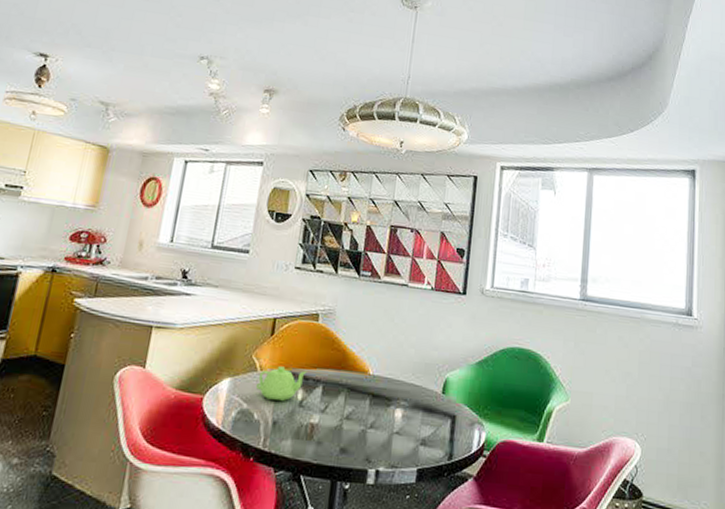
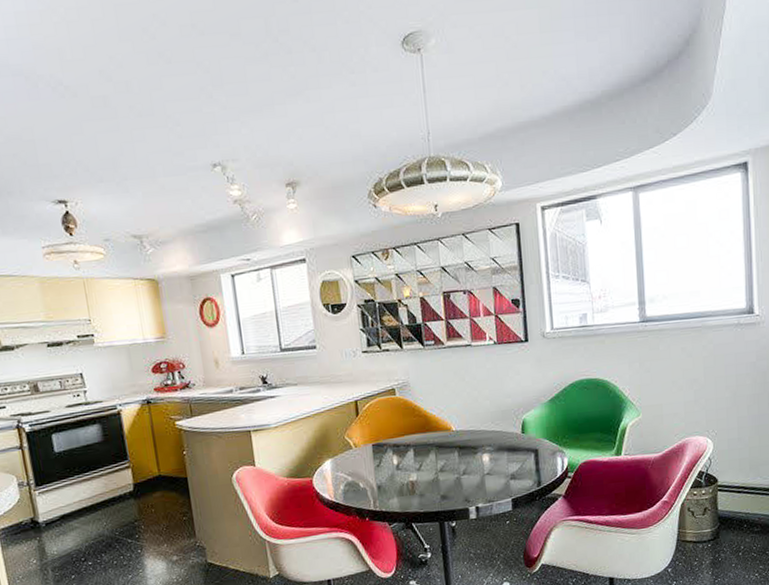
teapot: present [255,366,307,402] -> none [354,439,397,470]

